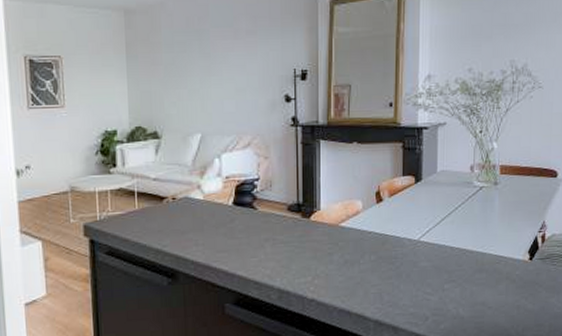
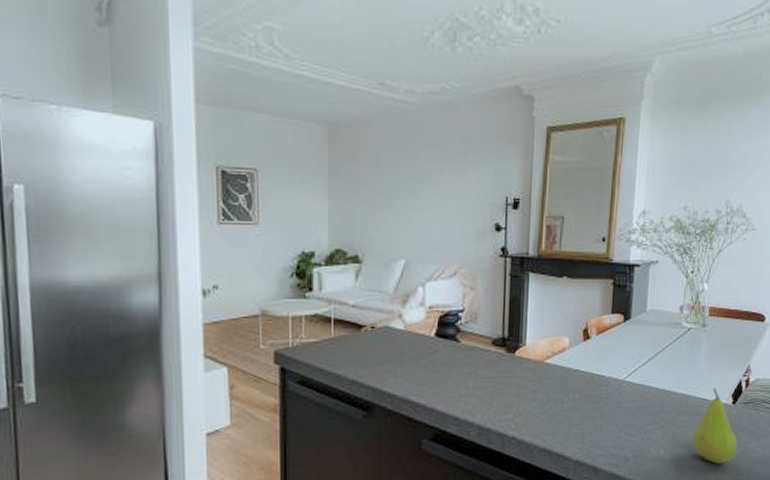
fruit: none [491,244,536,320] -> present [693,388,737,464]

